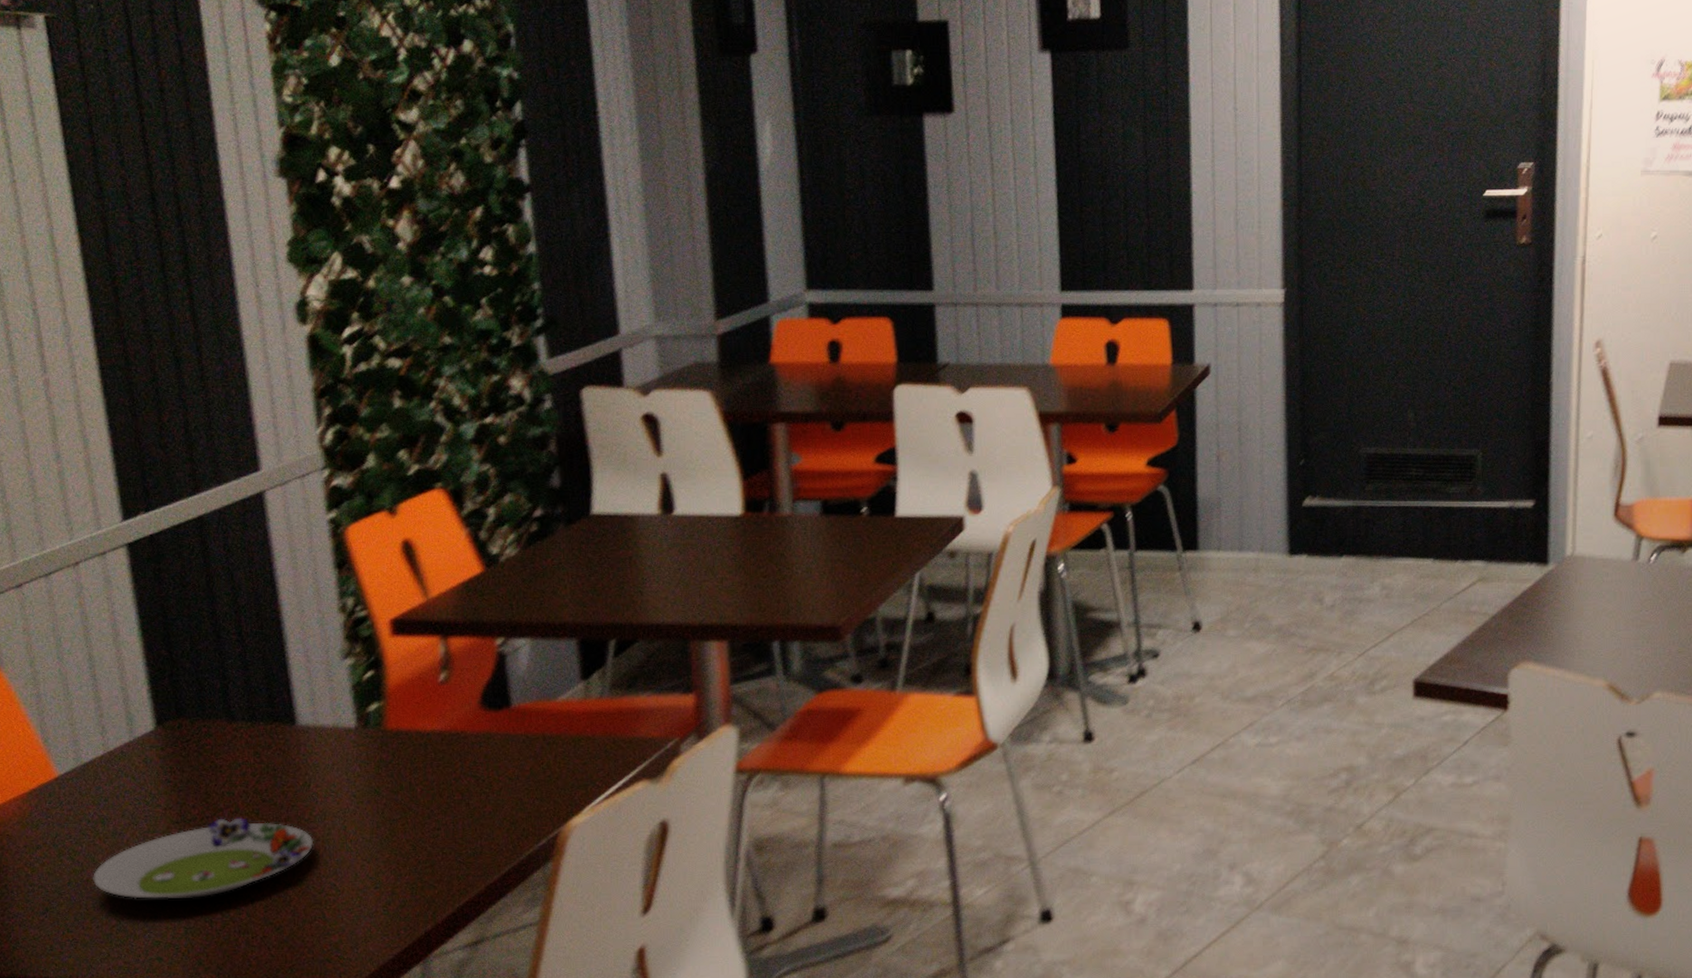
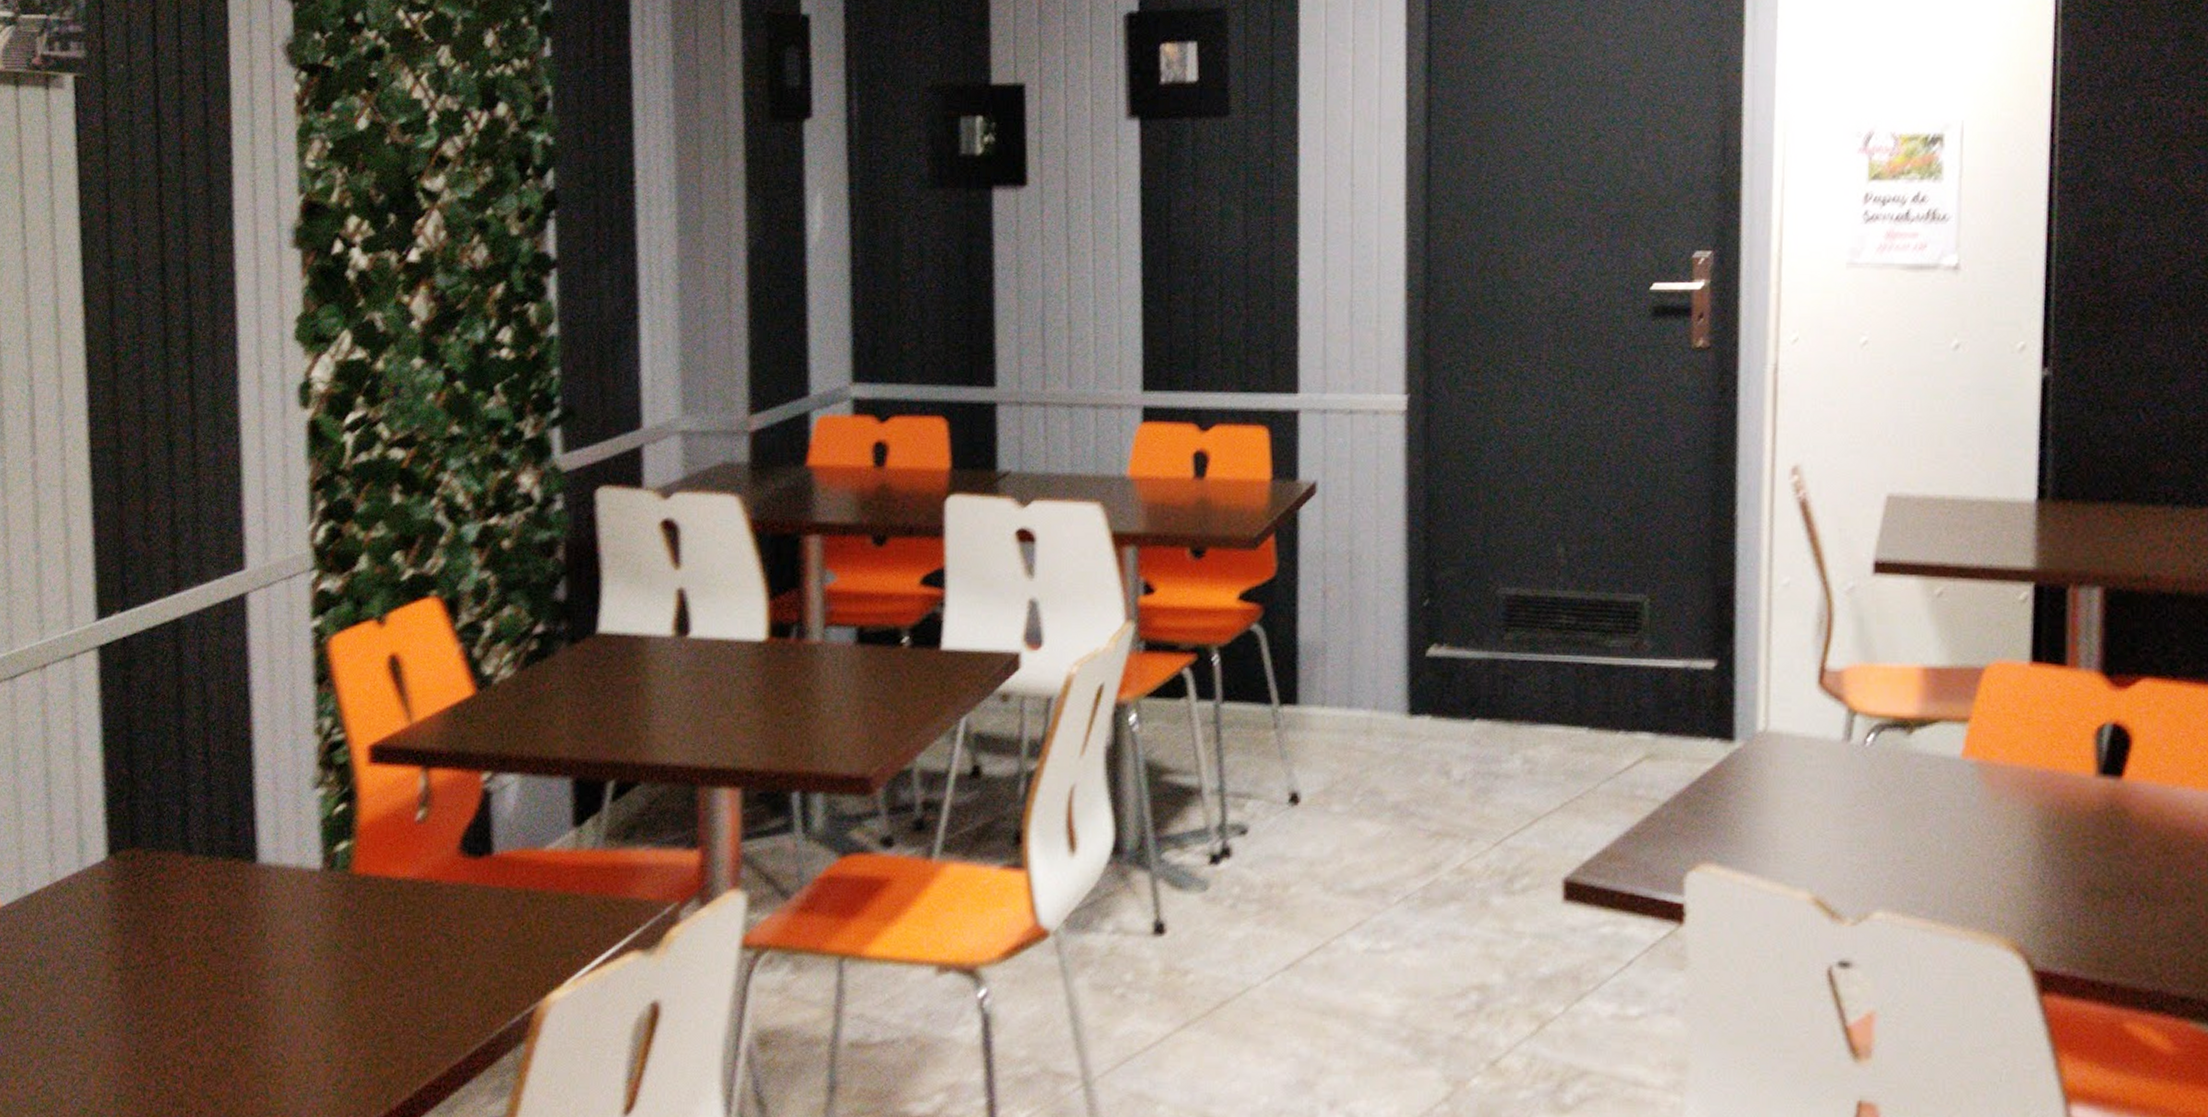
salad plate: present [93,817,314,900] -> none [23,967,264,1061]

